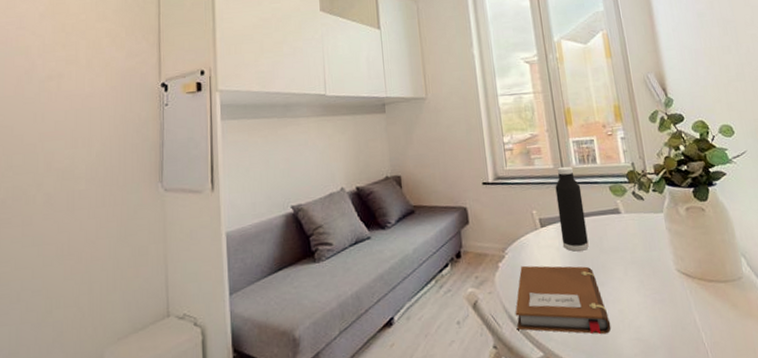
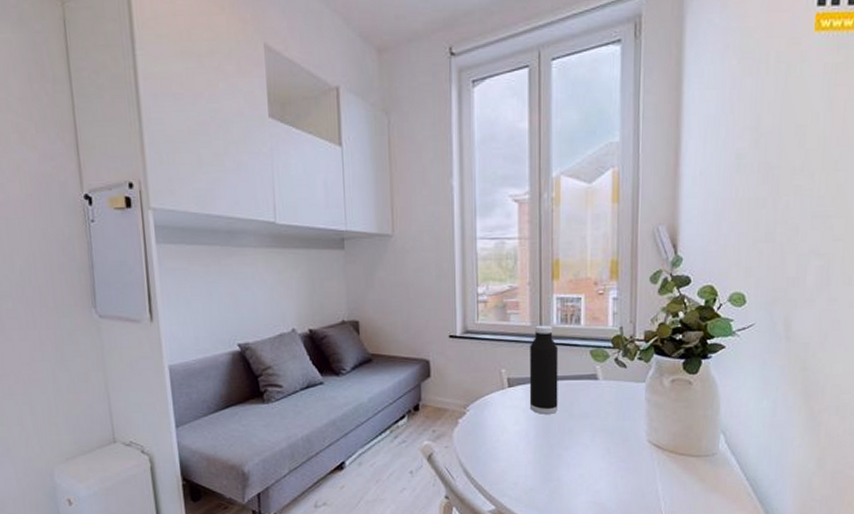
notebook: present [515,265,611,335] -> none [472,423,569,495]

